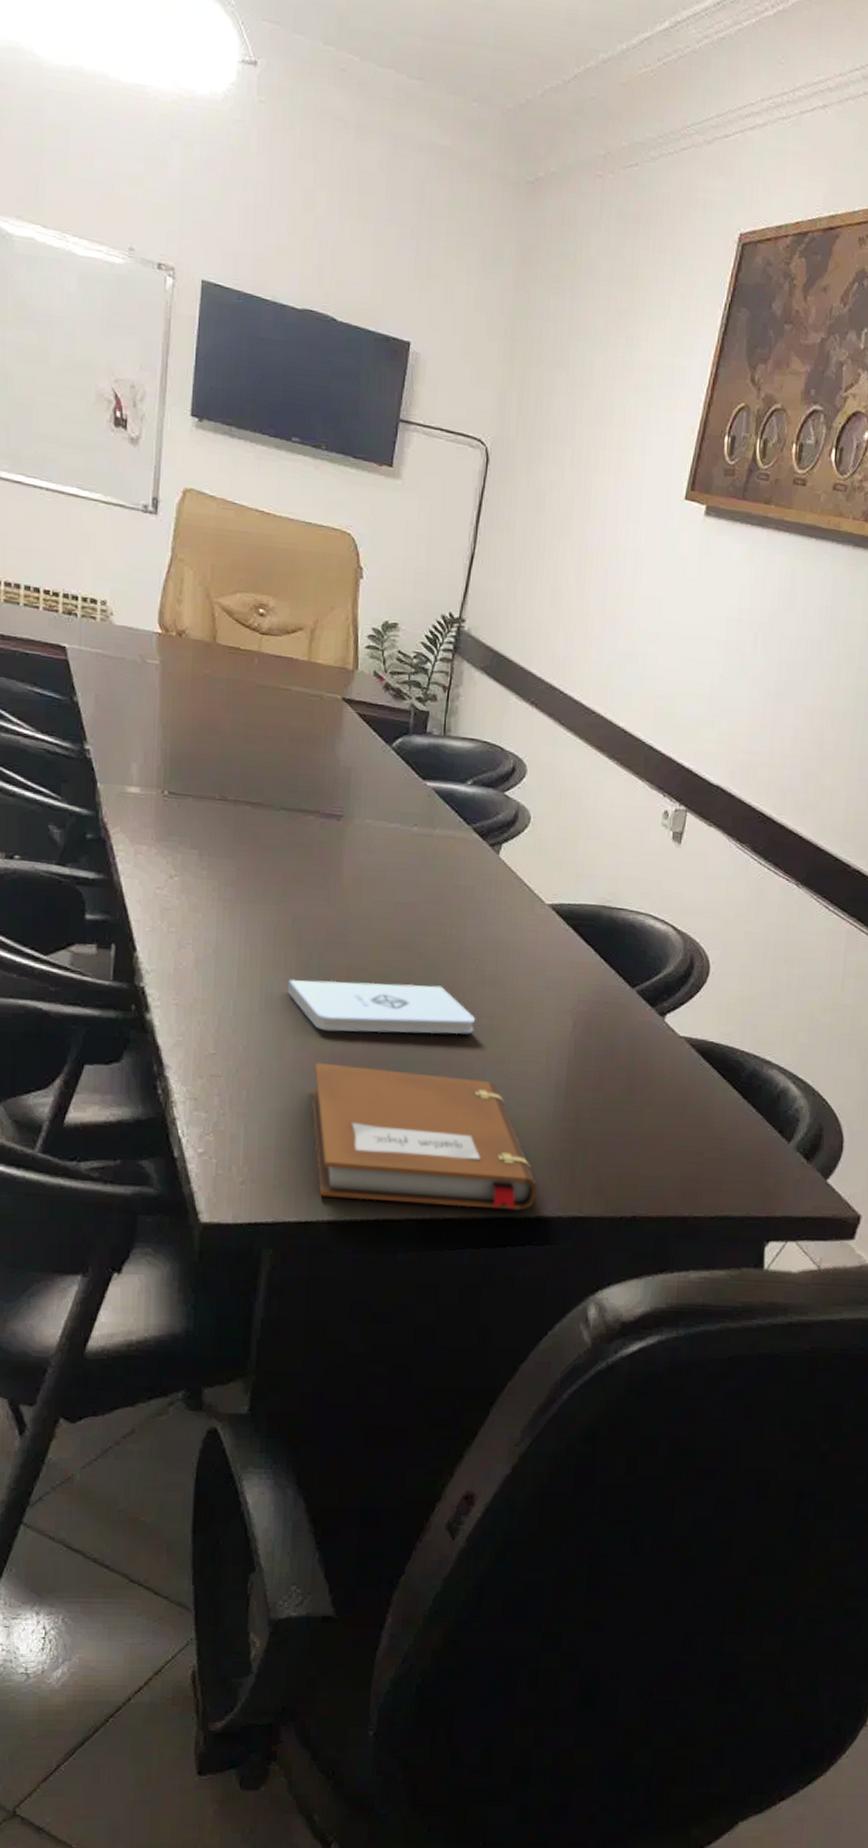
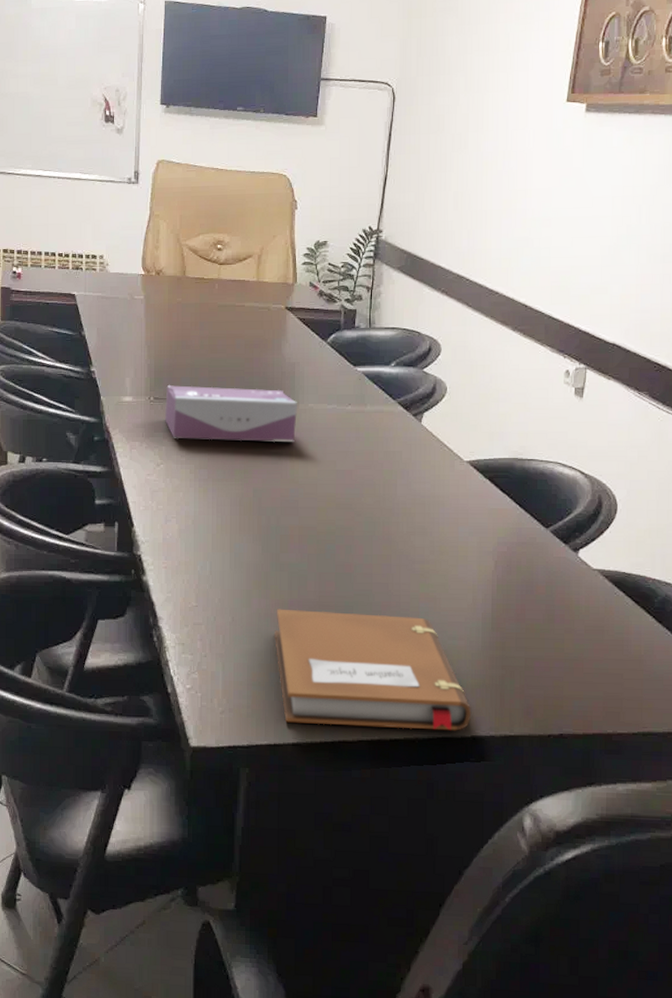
tissue box: none [181,778,352,865] -> present [164,385,297,443]
notepad: present [288,978,476,1035] -> none [252,538,409,582]

